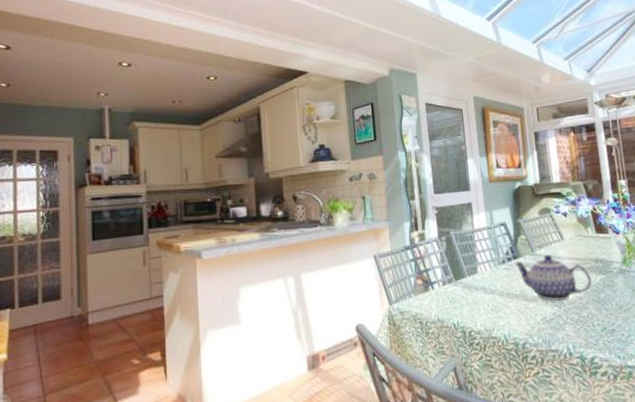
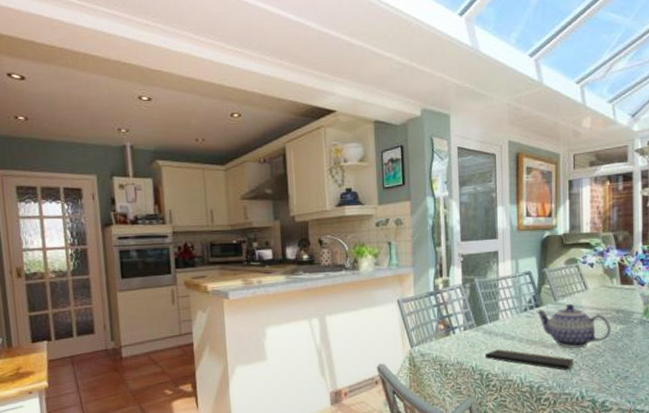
notepad: none [466,304,559,335] -> present [485,349,575,380]

